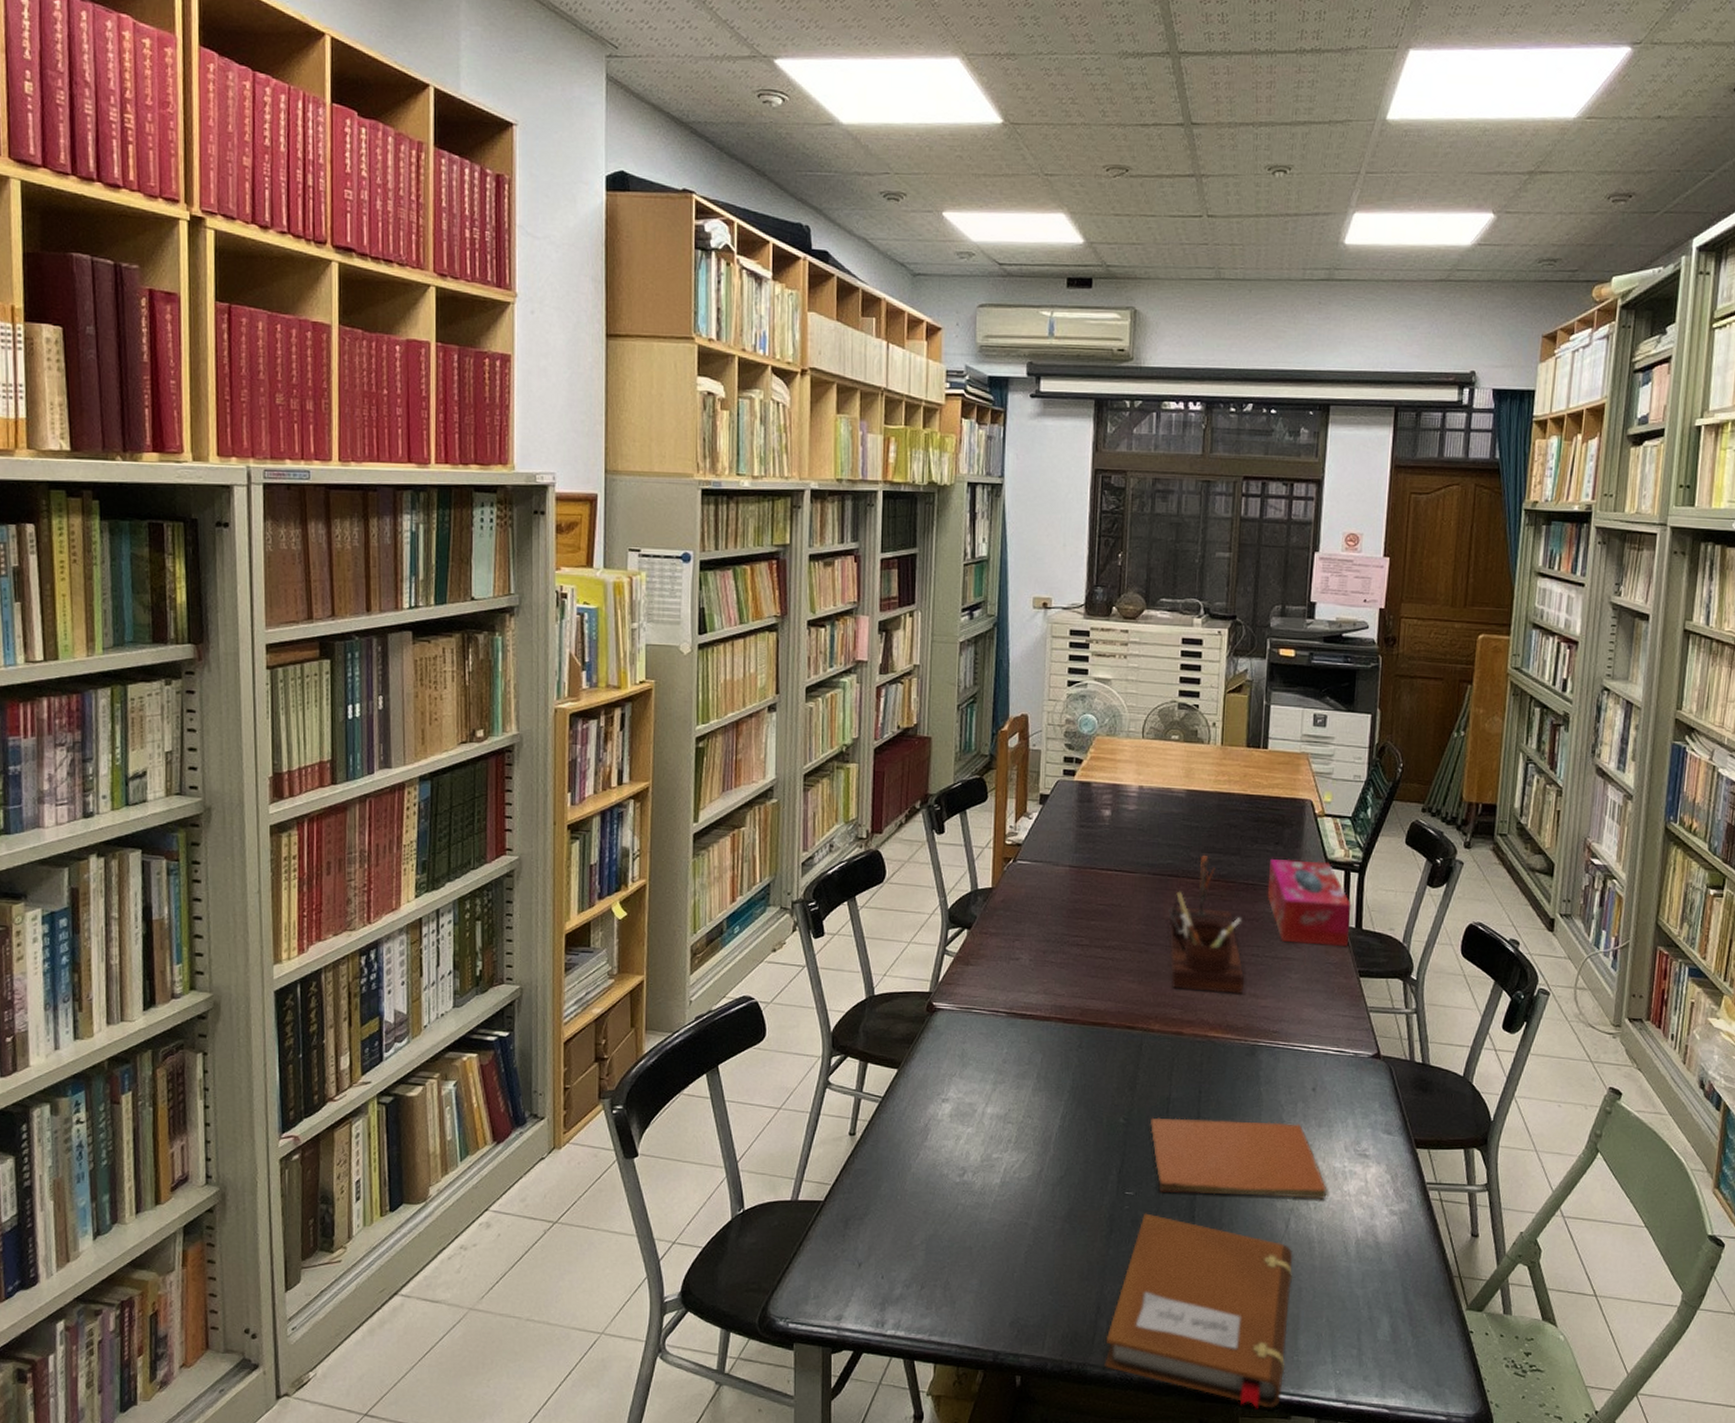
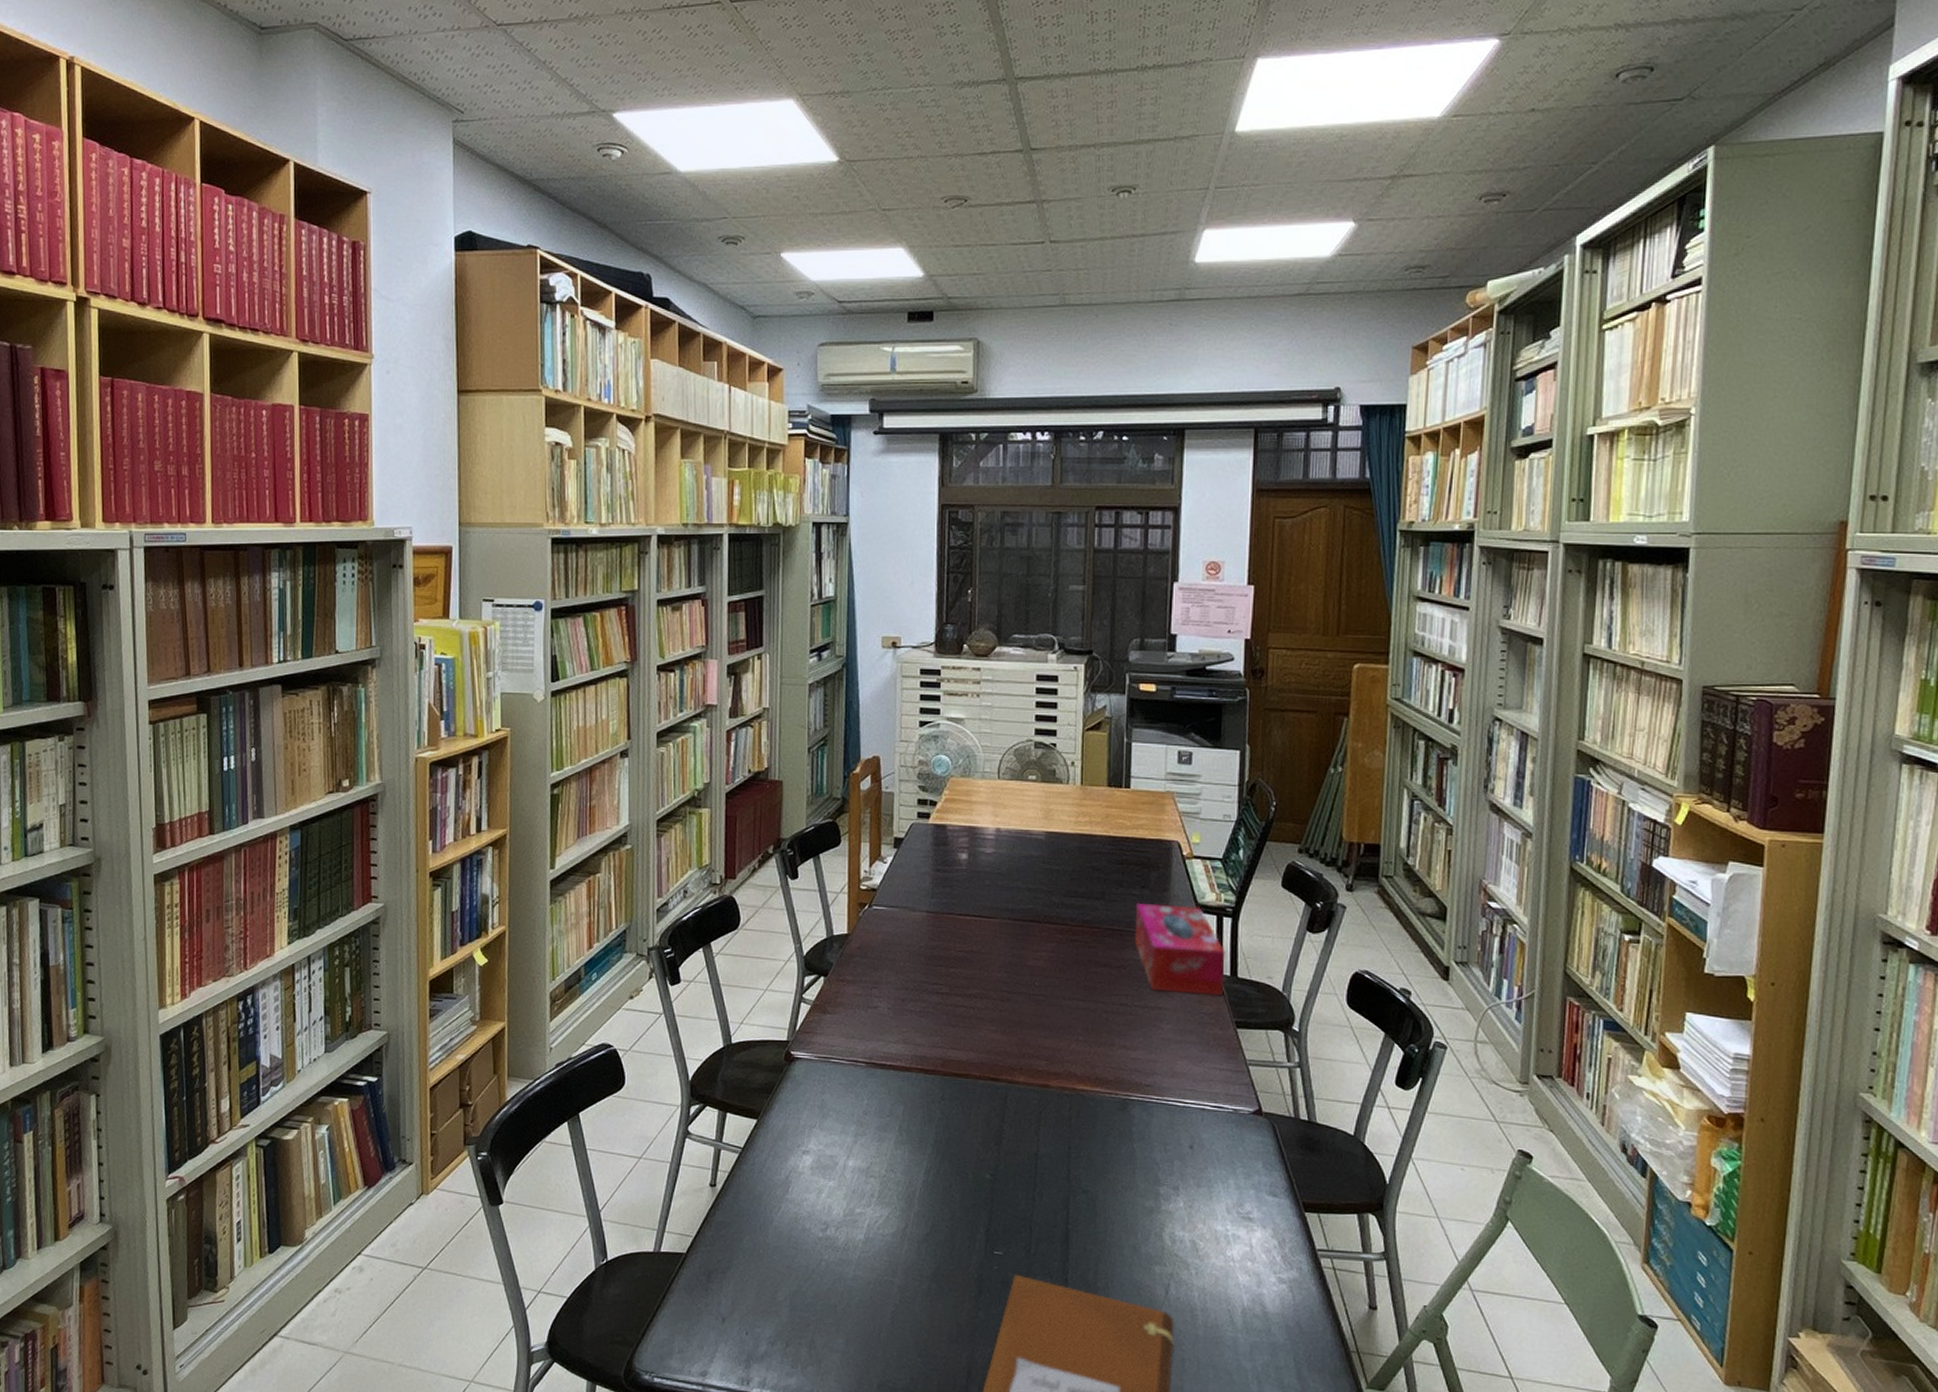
book: present [1149,1117,1327,1199] -> none [1017,1173,1209,1264]
desk organizer: present [1168,856,1245,995] -> none [1031,900,1113,1046]

